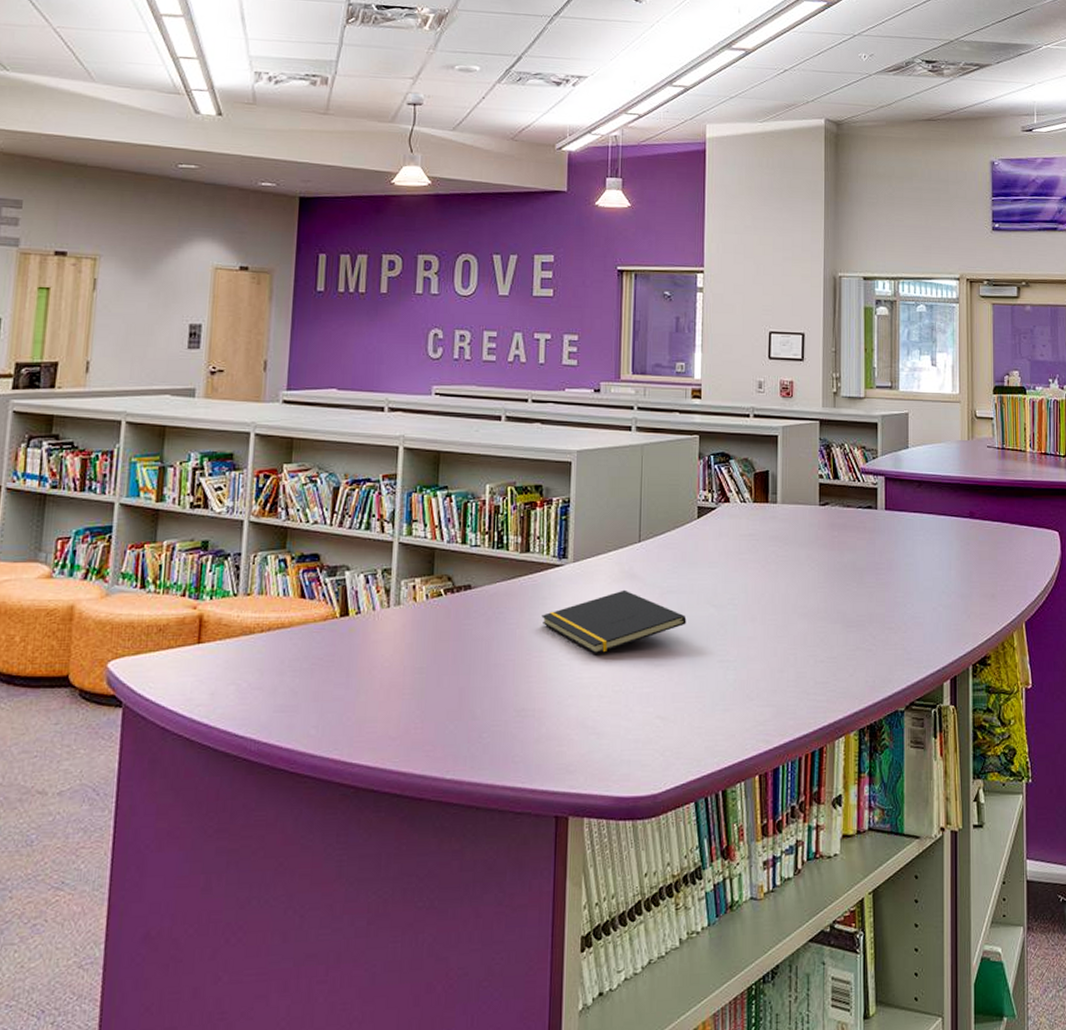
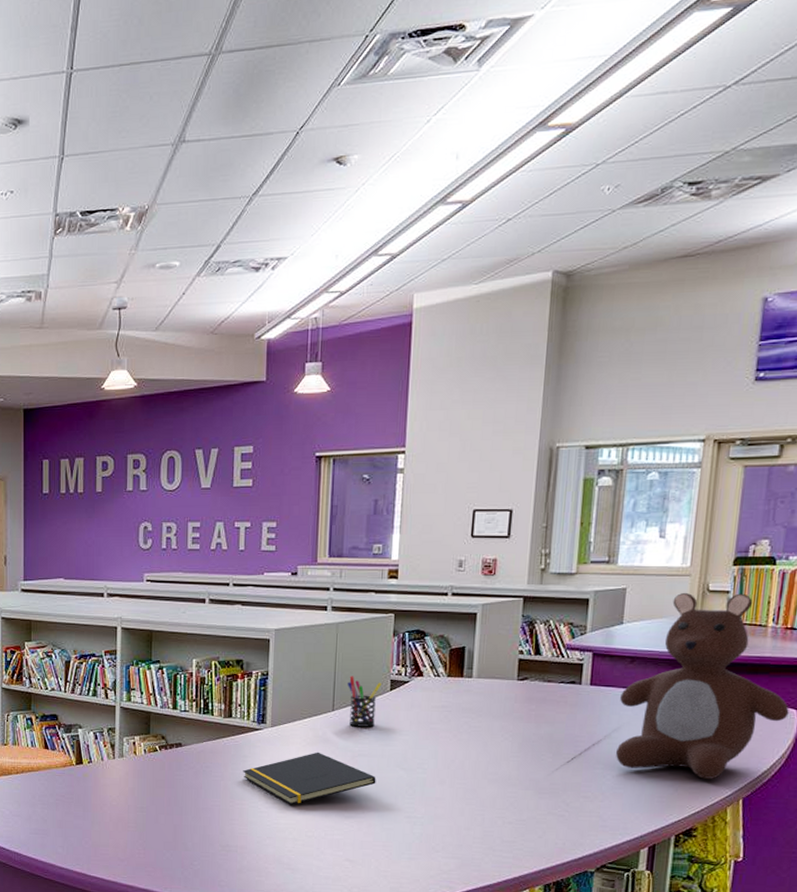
pen holder: none [654,502,689,560] -> present [348,676,382,727]
teddy bear: none [912,418,1052,604] -> present [616,592,789,779]

